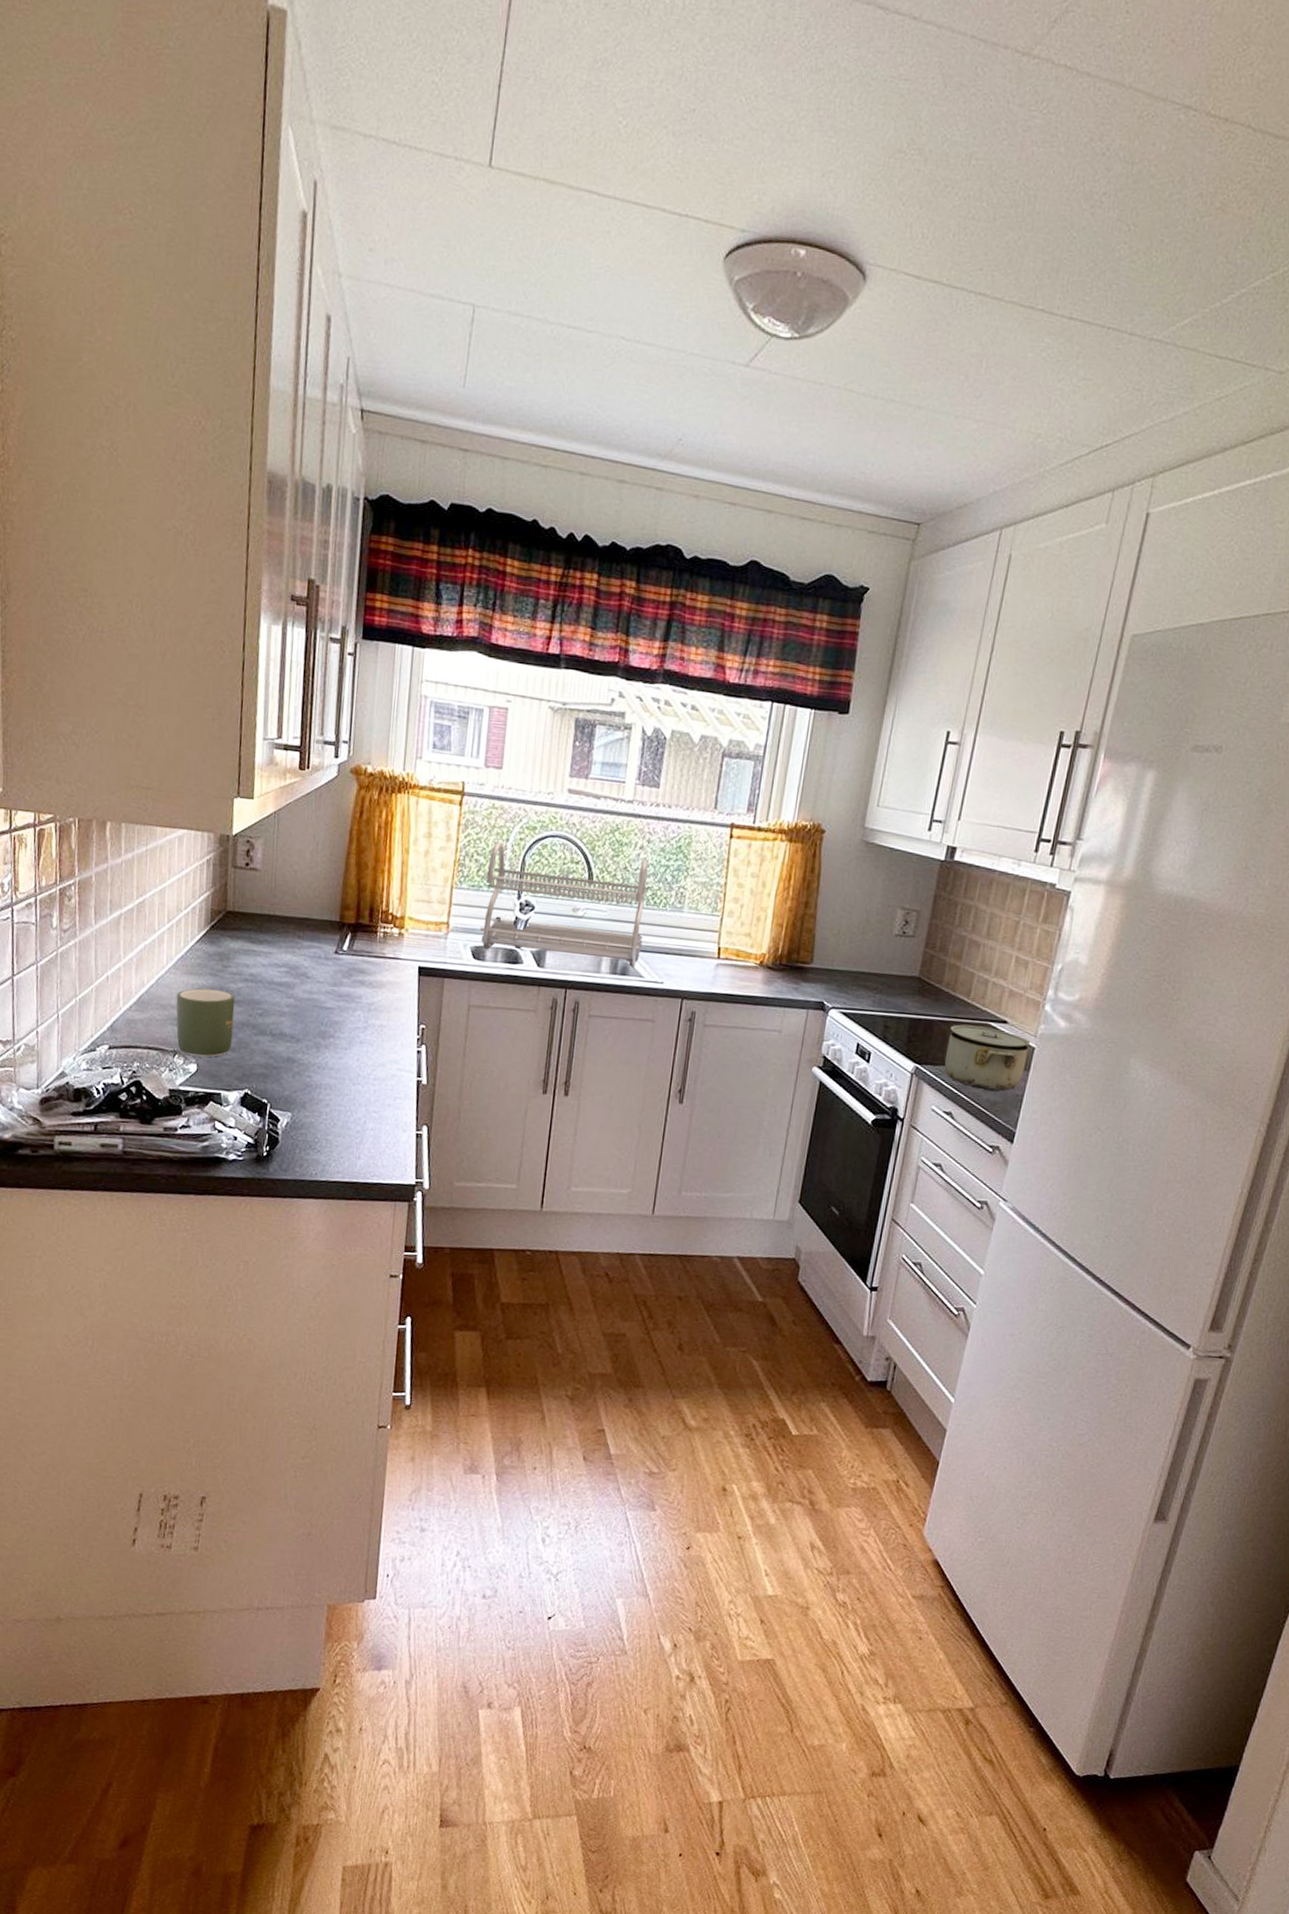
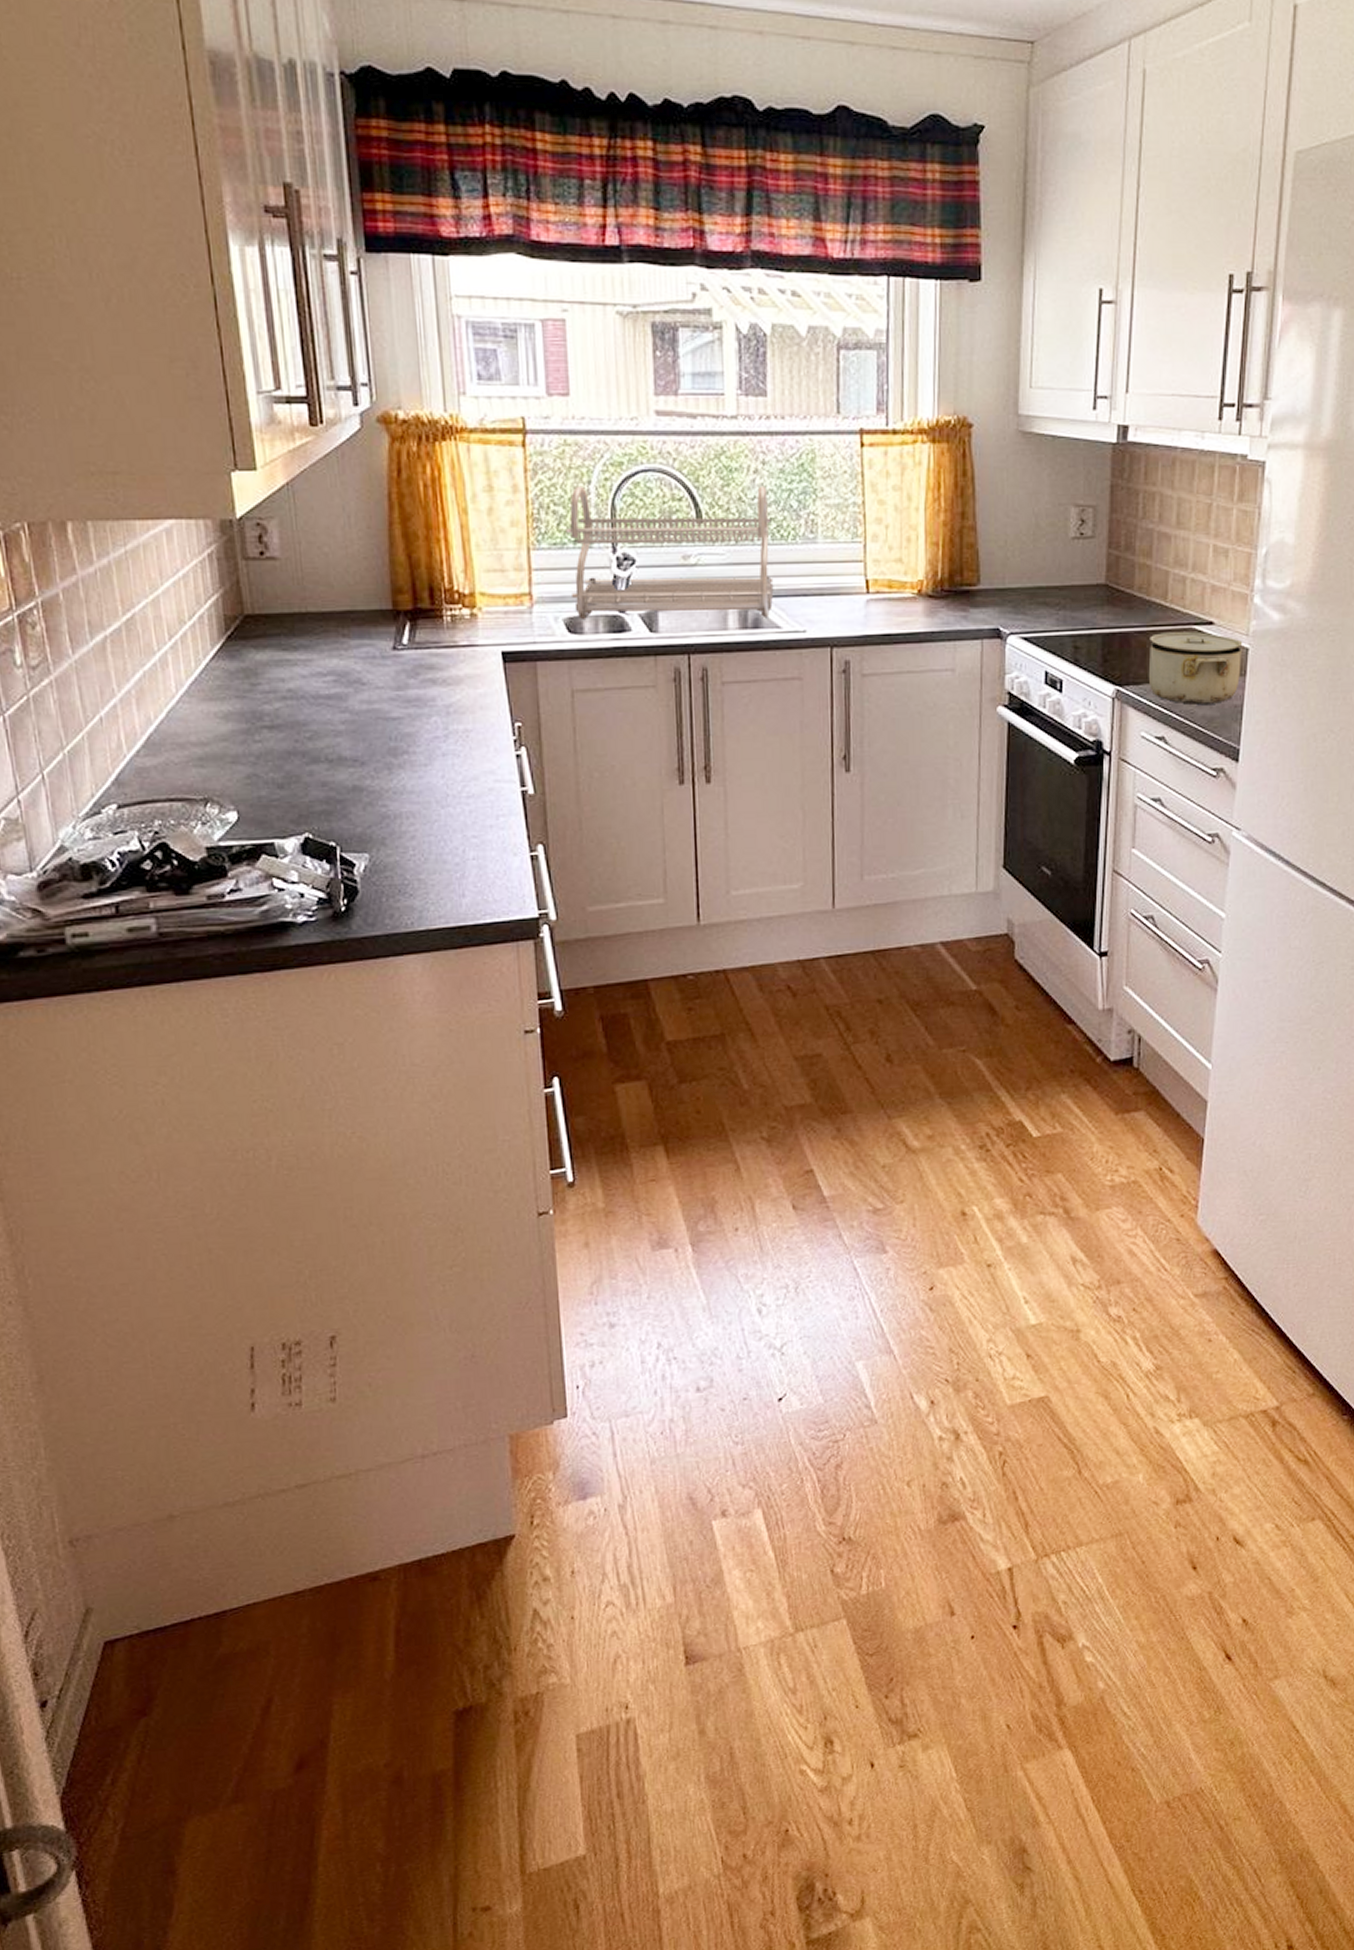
mug: present [176,988,235,1058] -> none [195,714,279,802]

